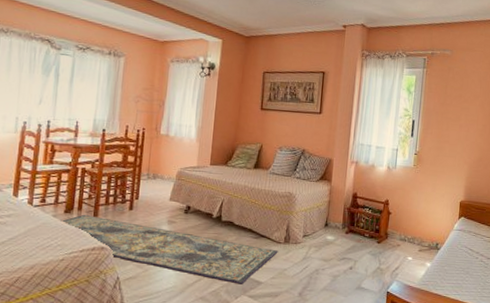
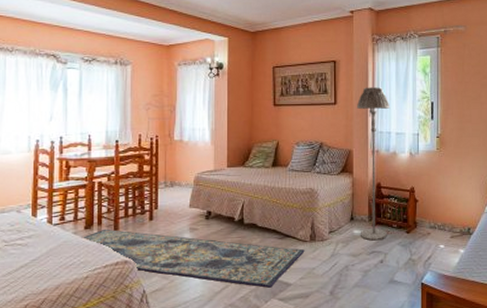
floor lamp: none [333,100,373,248] -> present [357,87,390,241]

